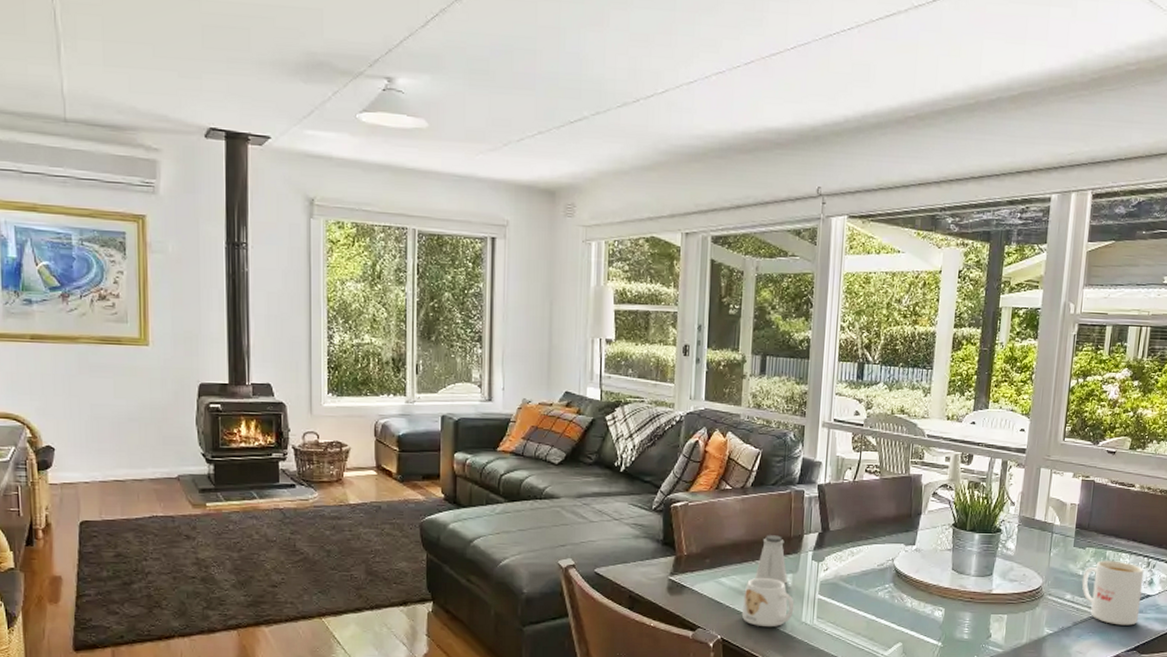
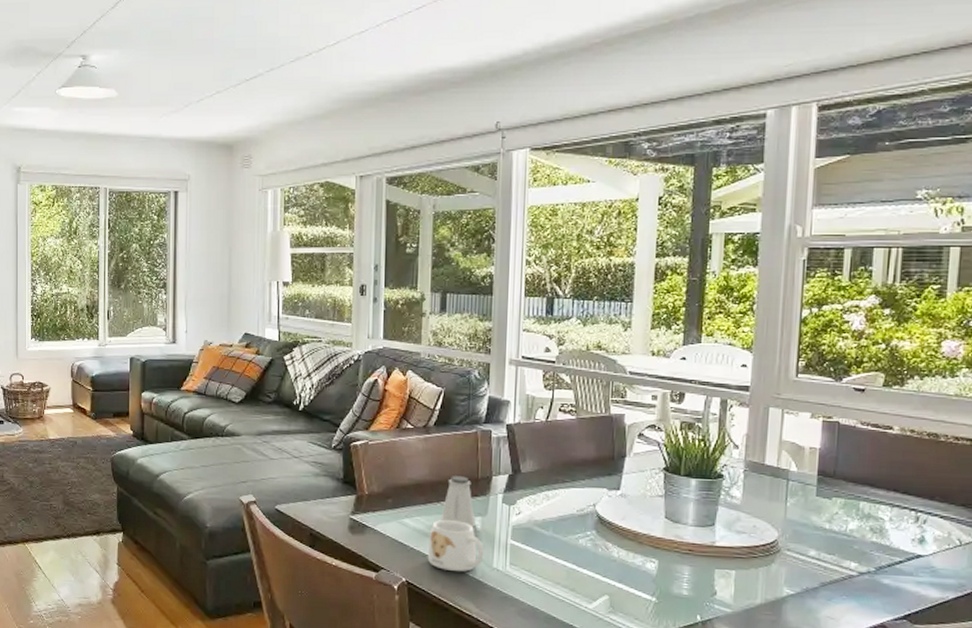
mug: present [1081,560,1144,626] -> none [829,513,912,590]

